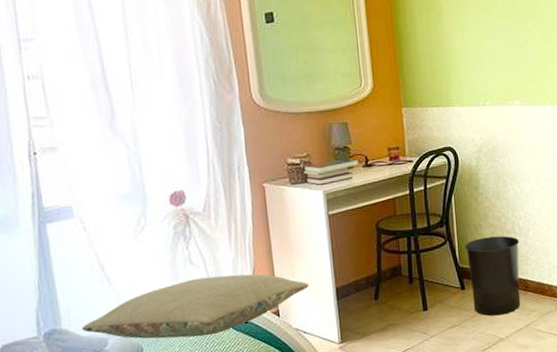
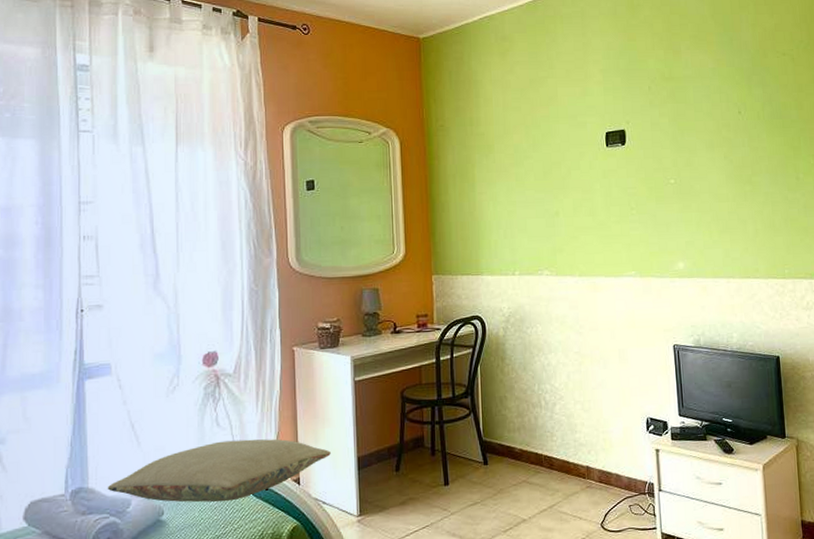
books: present [302,158,358,185] -> none [332,324,386,350]
waste bin: present [465,236,521,316] -> none [489,409,545,495]

